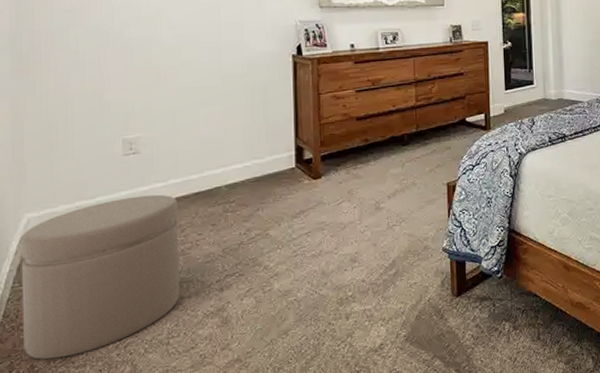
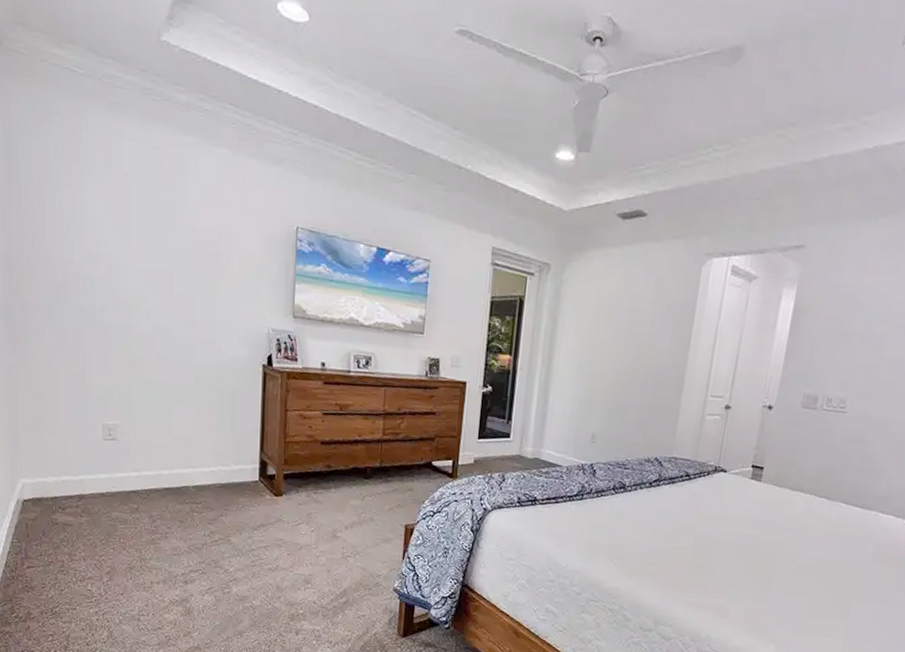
ottoman: present [21,194,181,360] -> none [17,480,151,612]

